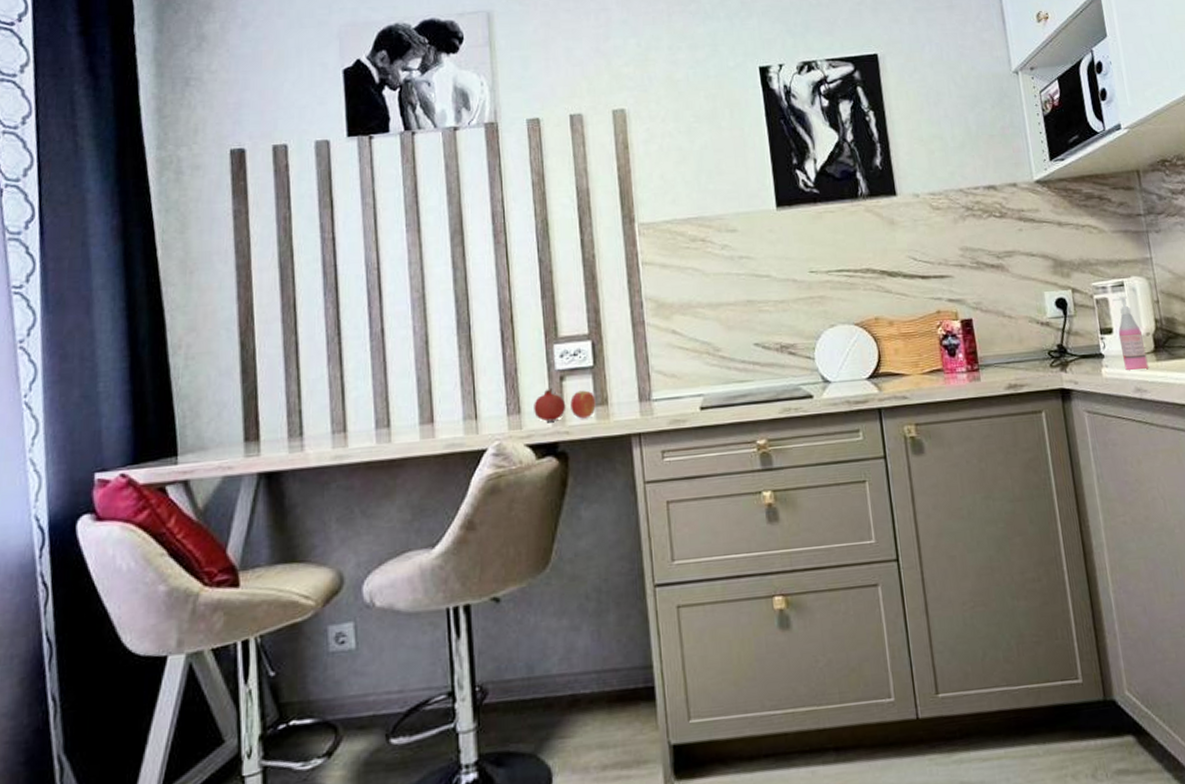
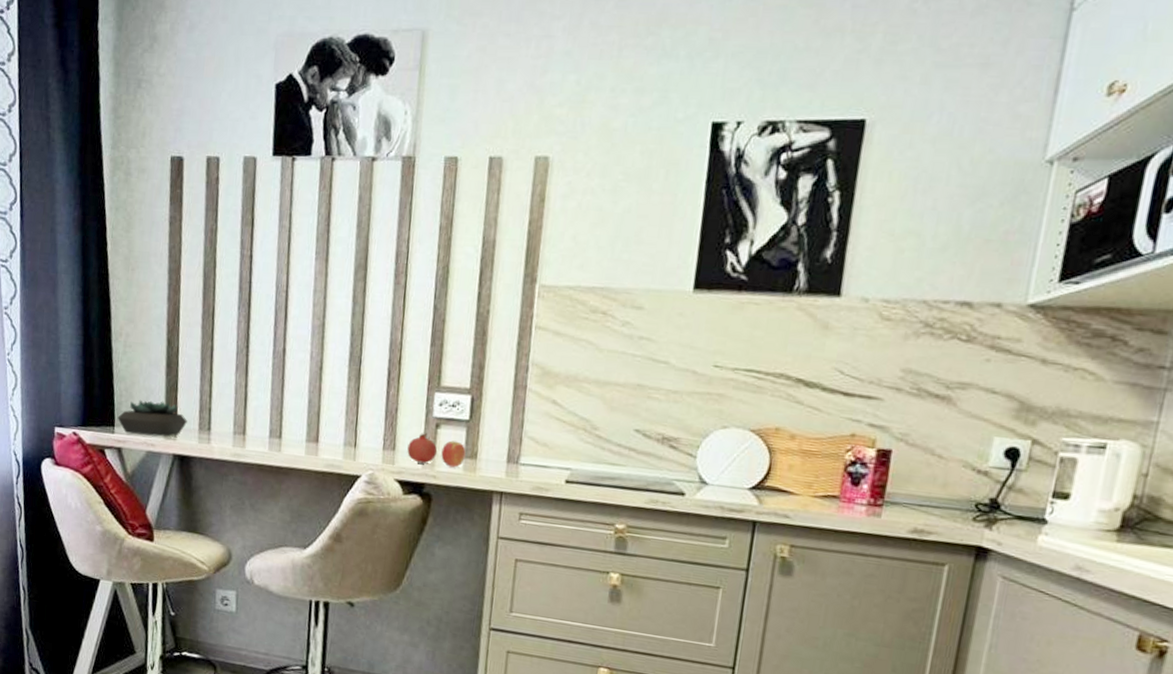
succulent plant: none [181,413,273,461] -> present [117,399,187,437]
soap dispenser: present [1112,296,1149,371] -> none [1070,460,1110,549]

